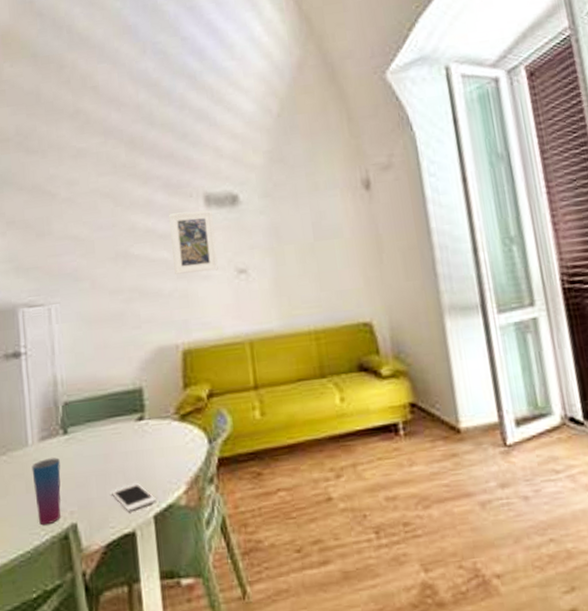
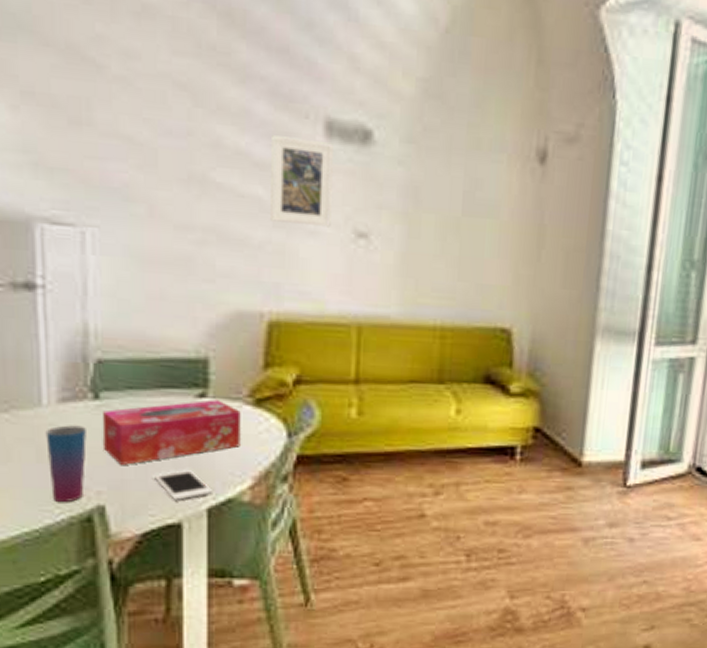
tissue box: none [70,420,174,486] -> present [101,400,241,465]

